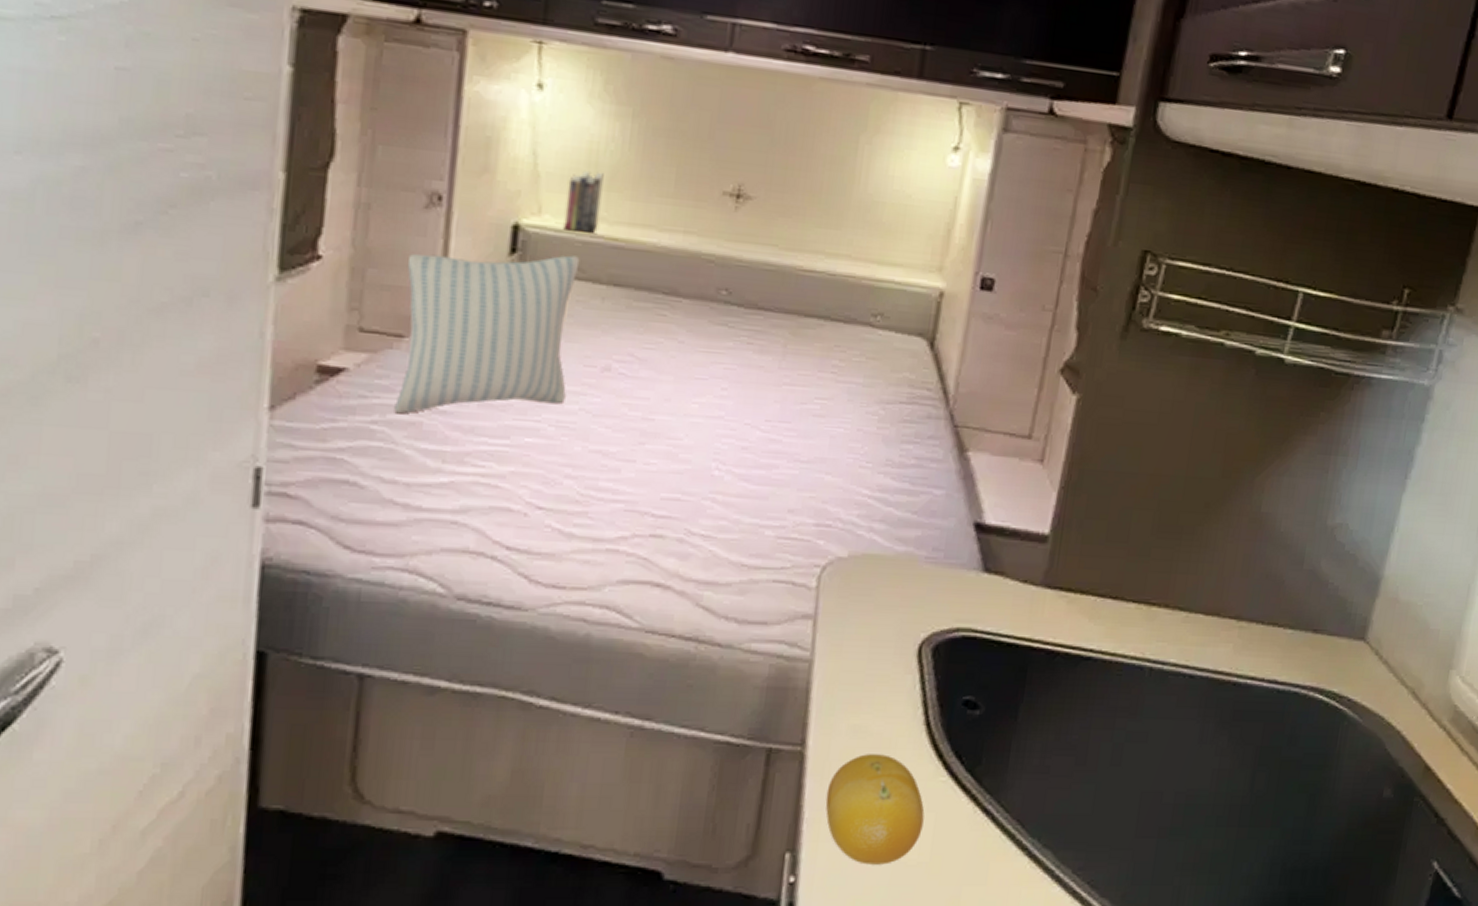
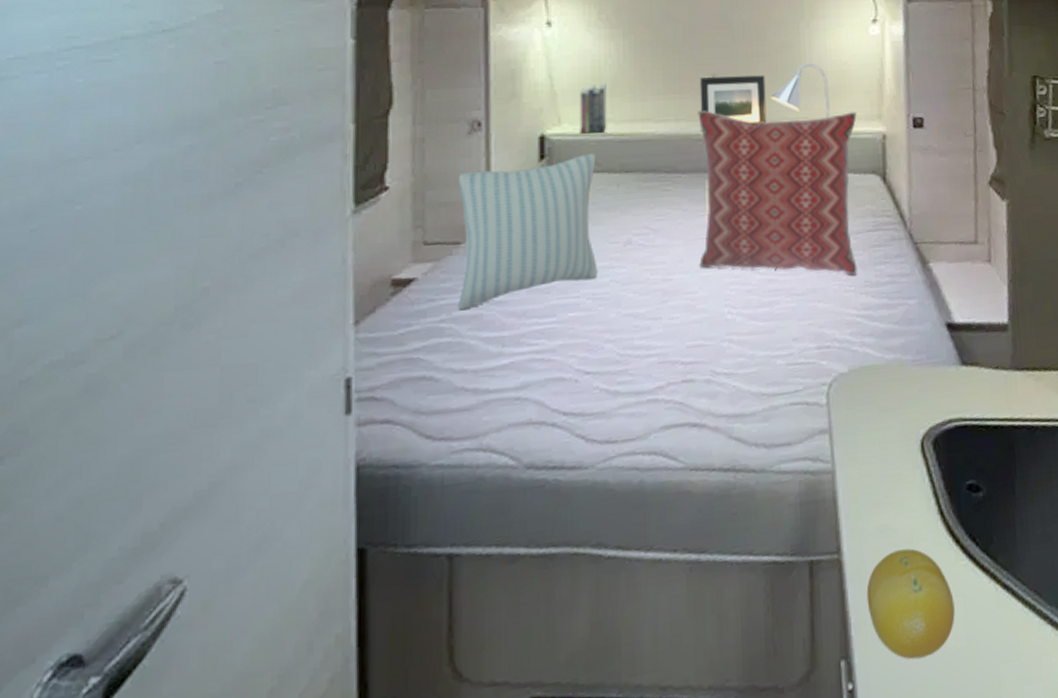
pillow: none [689,224,912,450] -> present [698,110,857,275]
picture frame: none [717,184,805,254] -> present [699,75,767,123]
table lamp: none [807,188,884,261] -> present [770,63,830,119]

